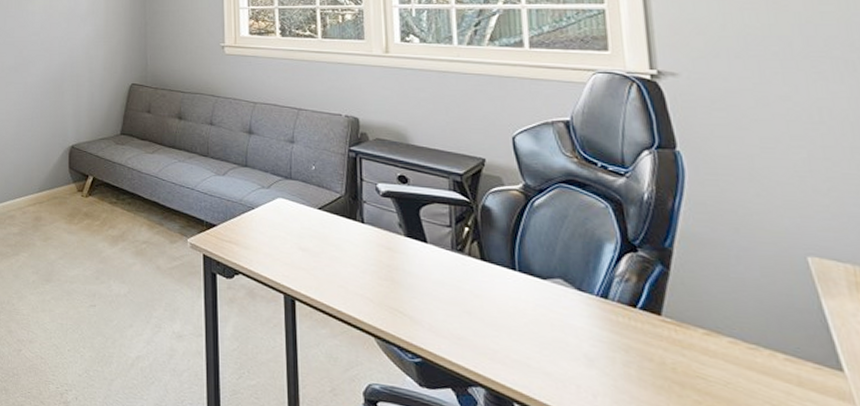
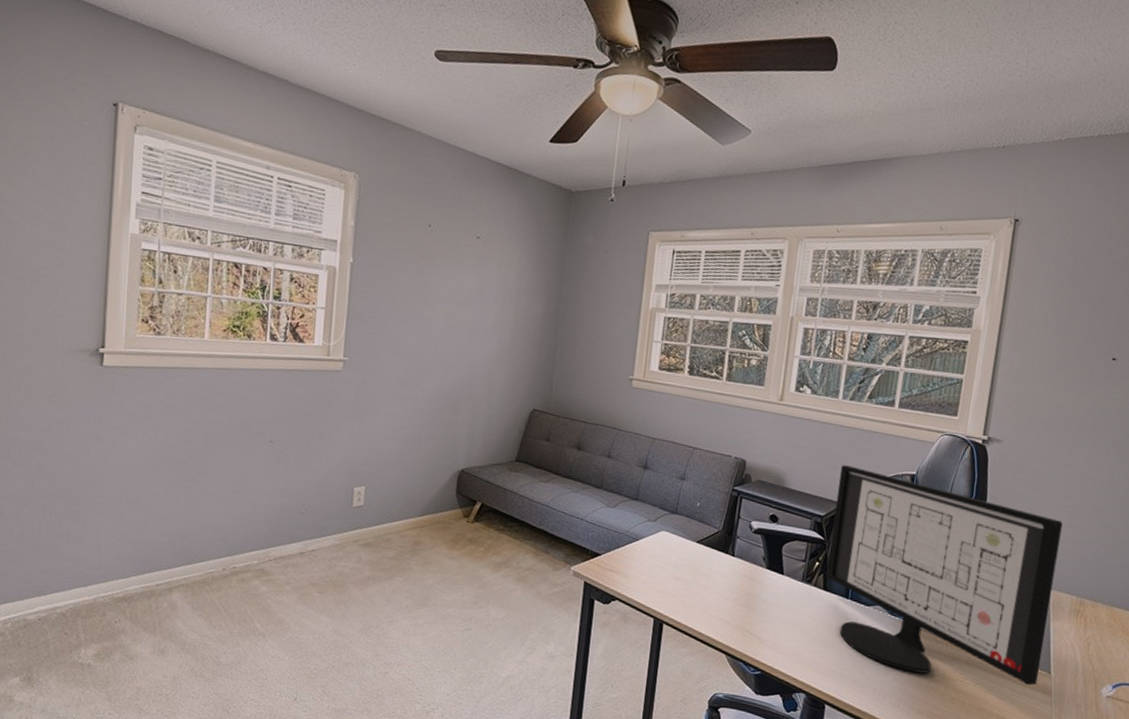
computer monitor: none [472,115,825,389] -> present [826,465,1063,686]

